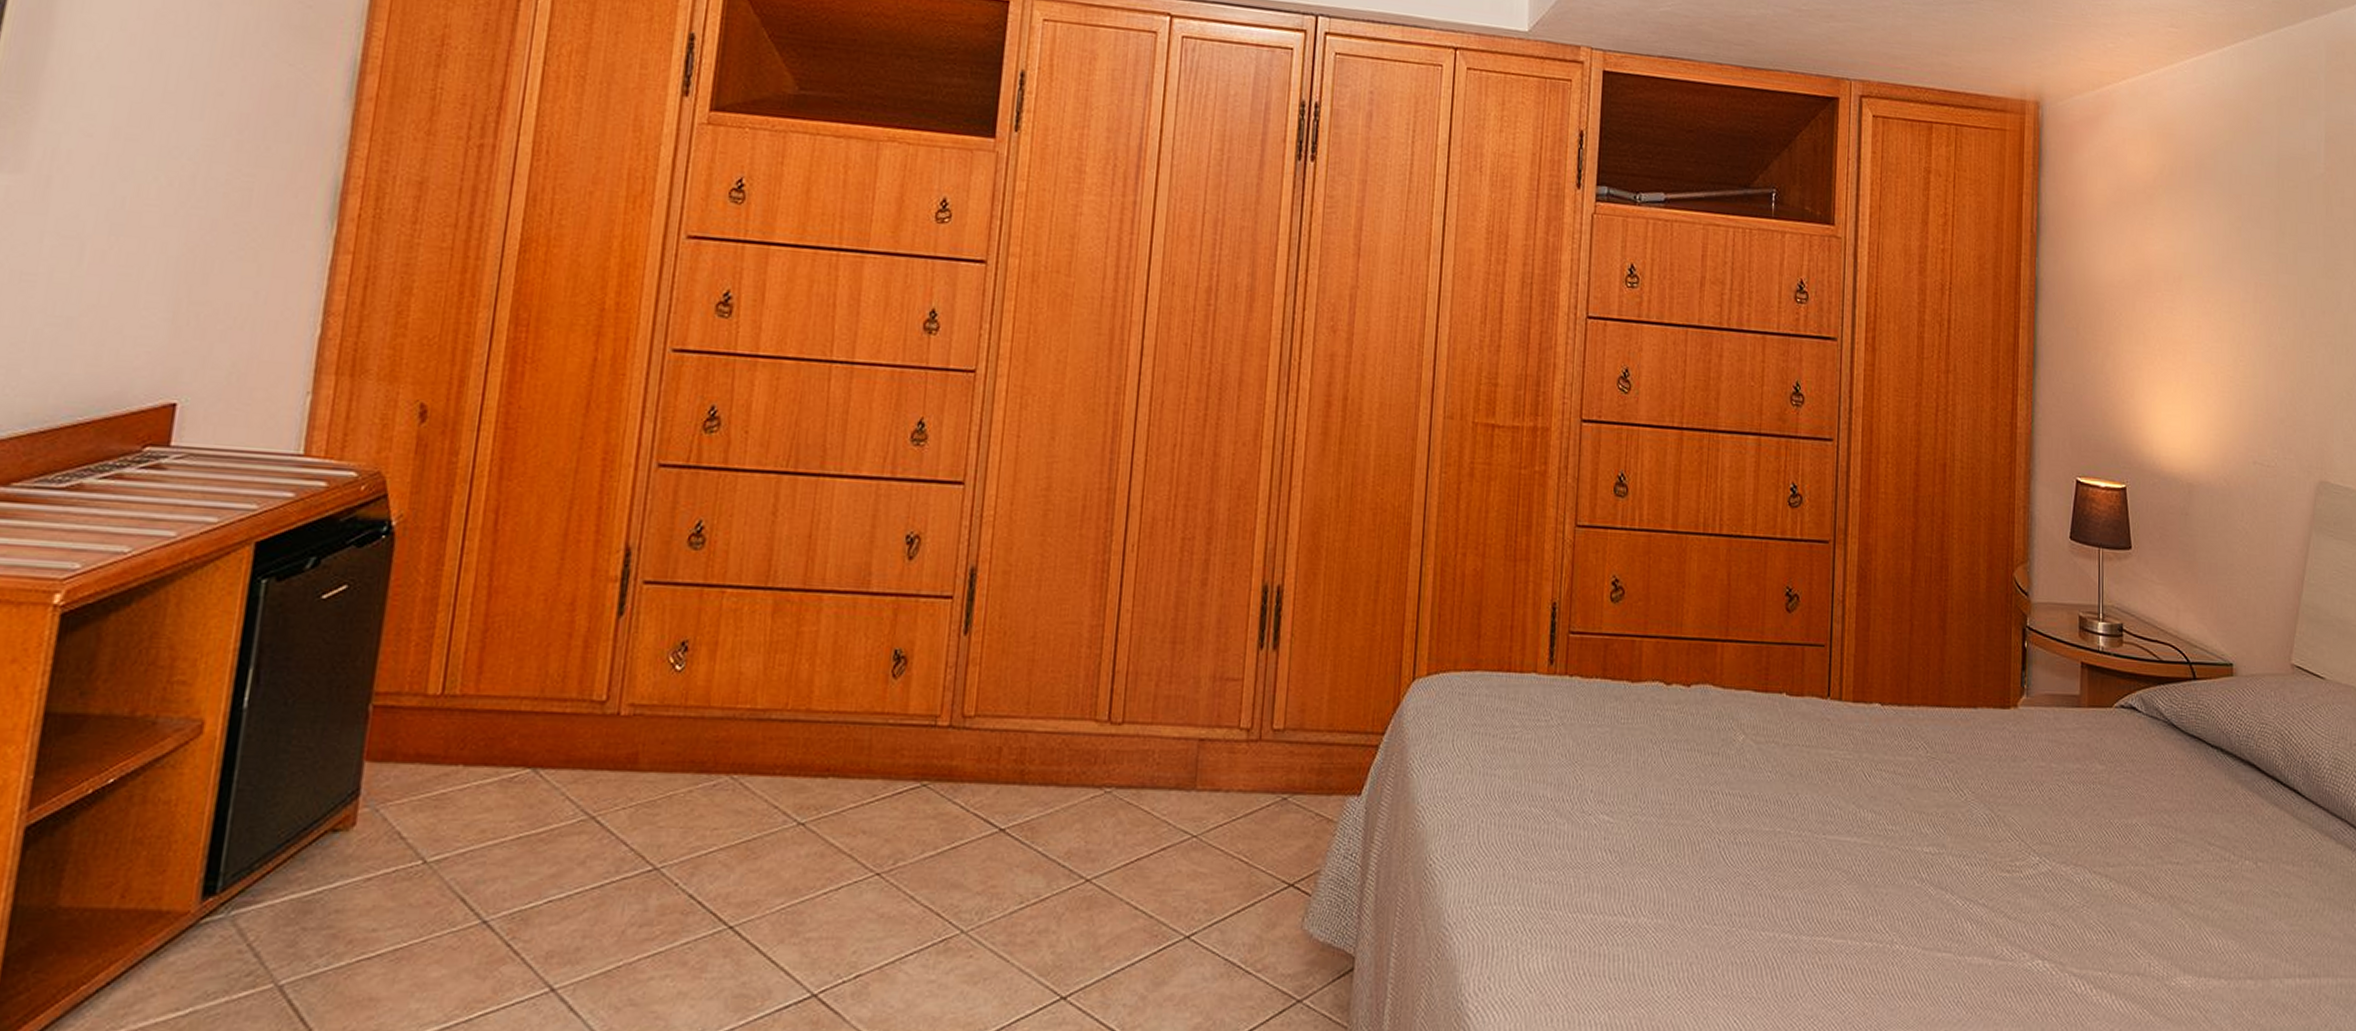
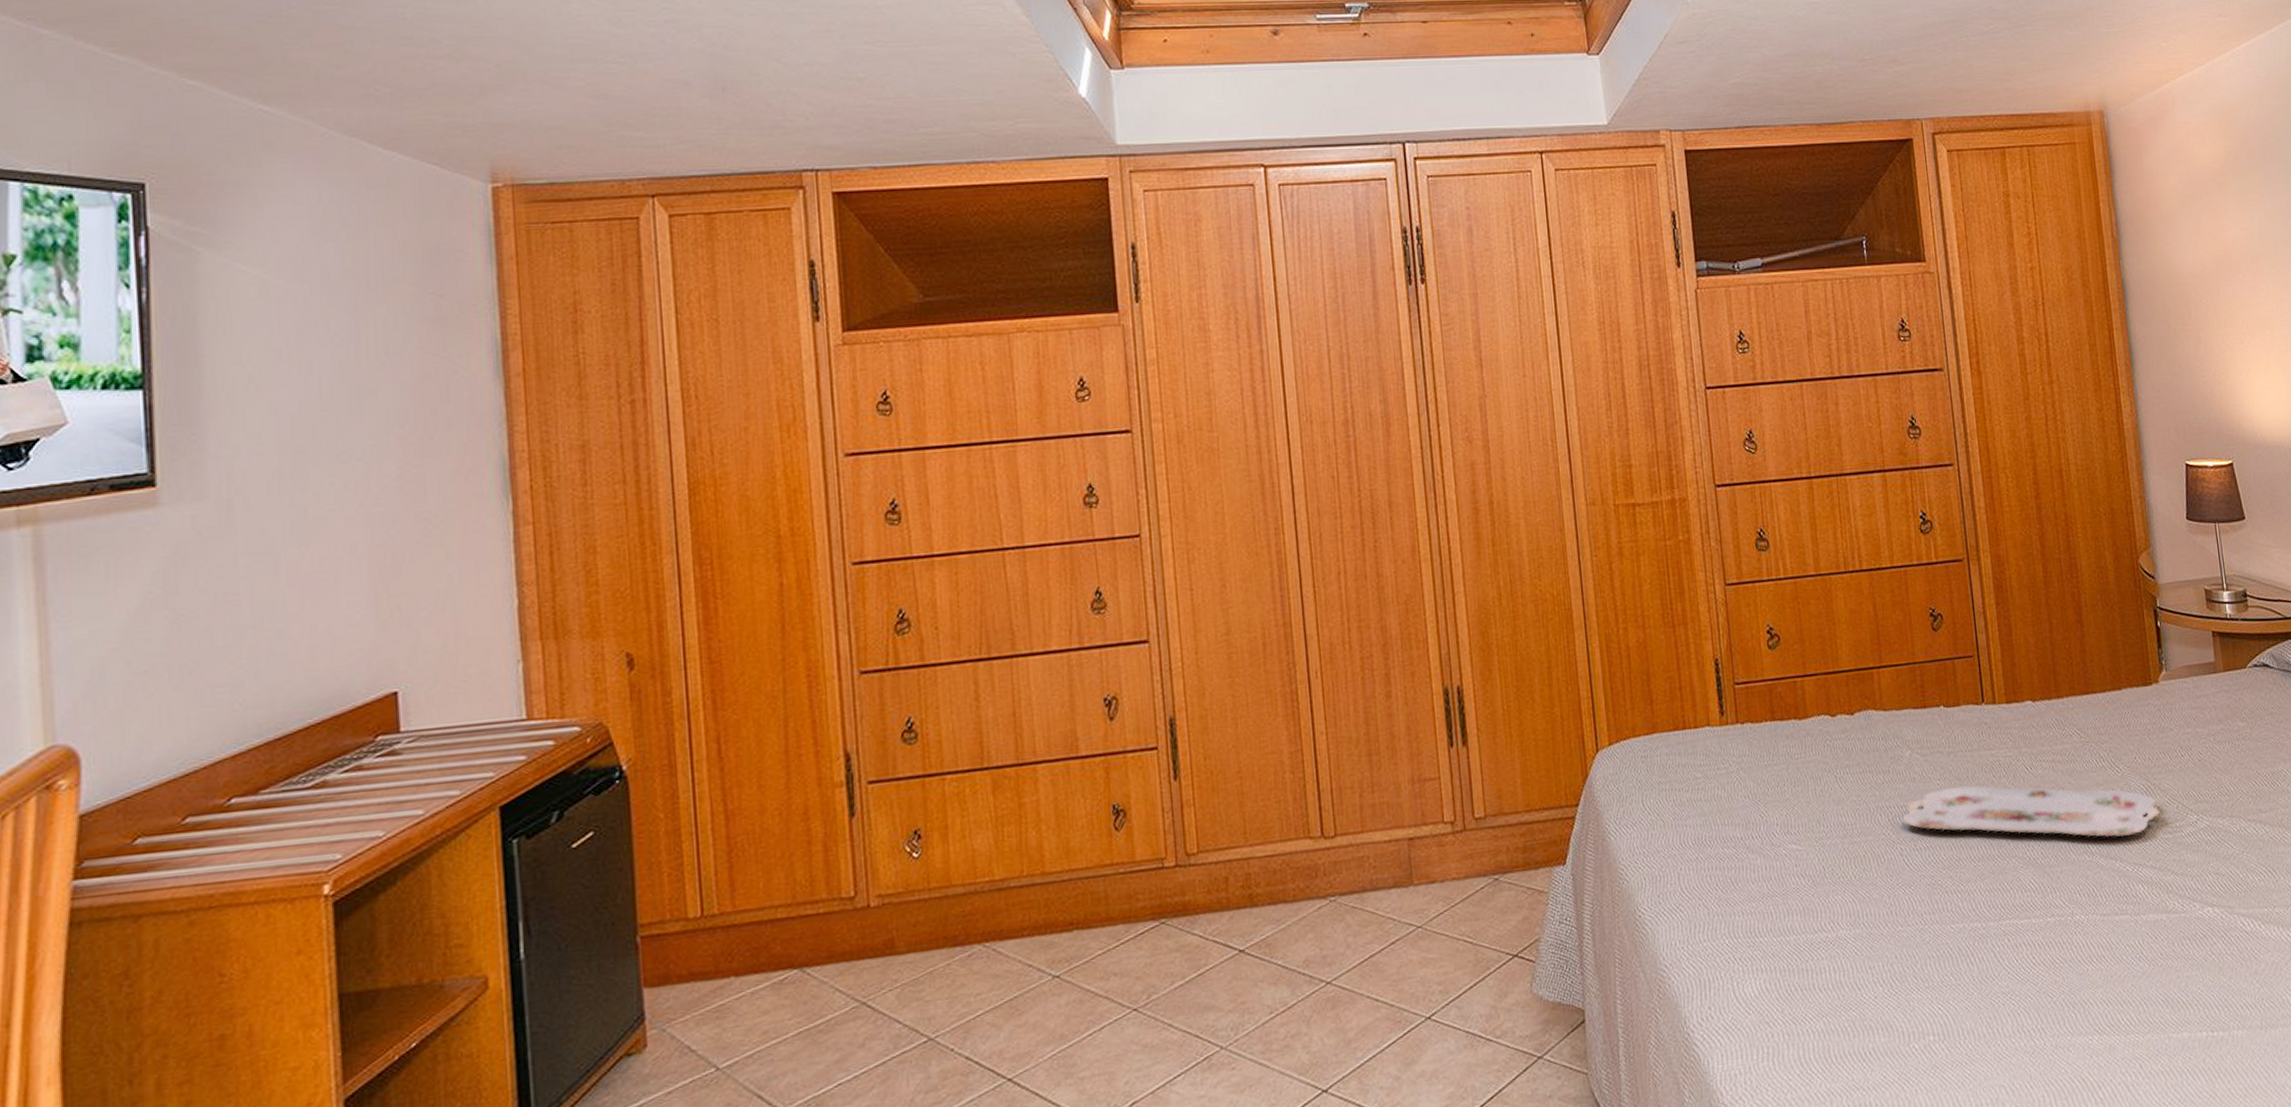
serving tray: none [1725,781,2000,868] -> present [1902,786,2160,838]

